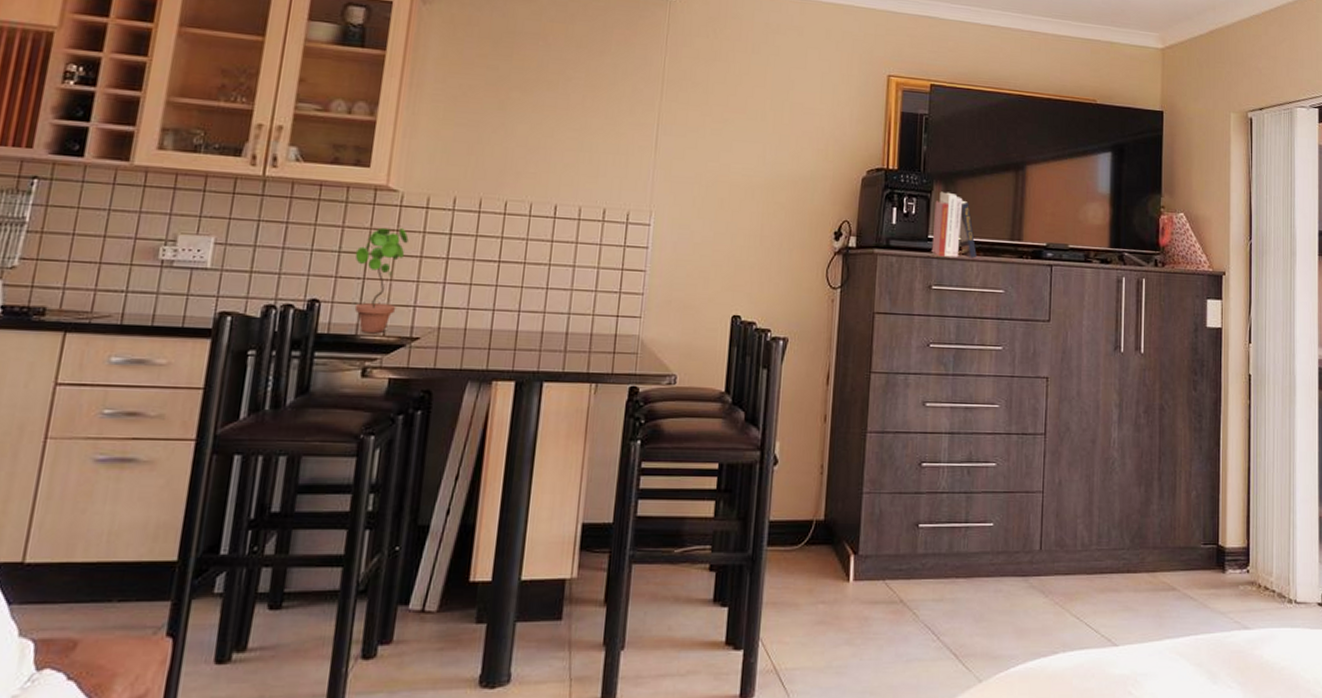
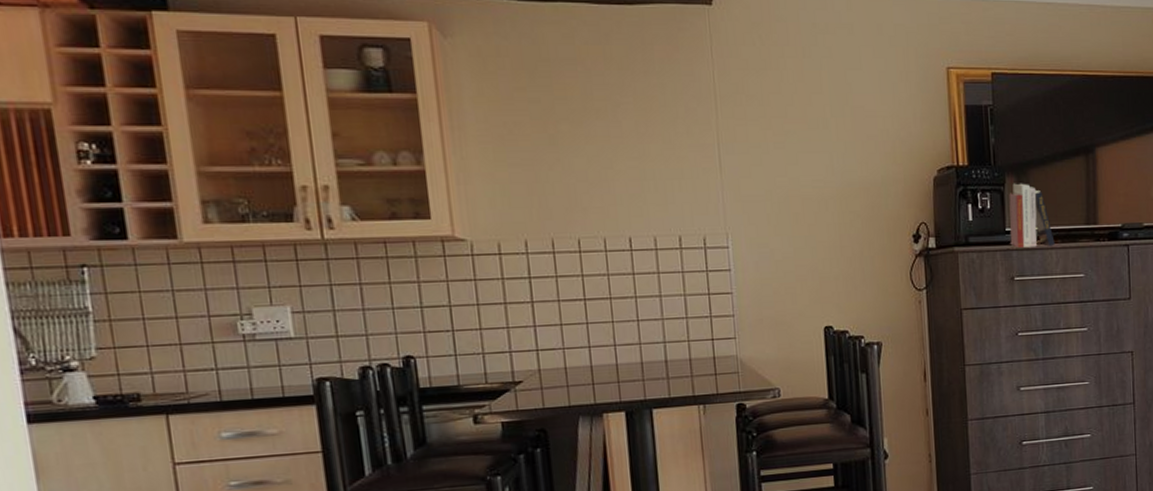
potted plant: present [354,227,409,334] -> none [437,276,493,383]

